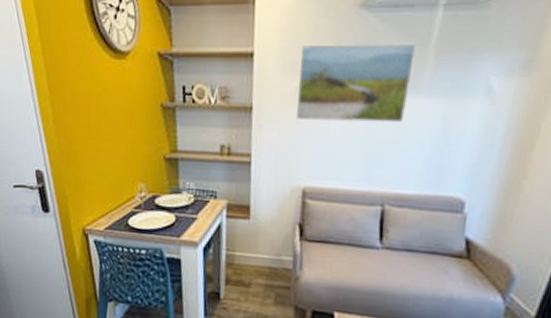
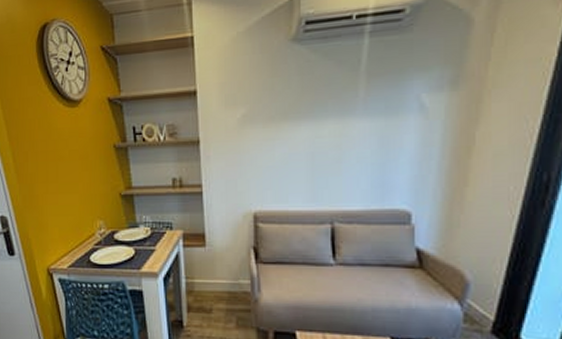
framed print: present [297,43,416,123] -> none [240,69,347,148]

